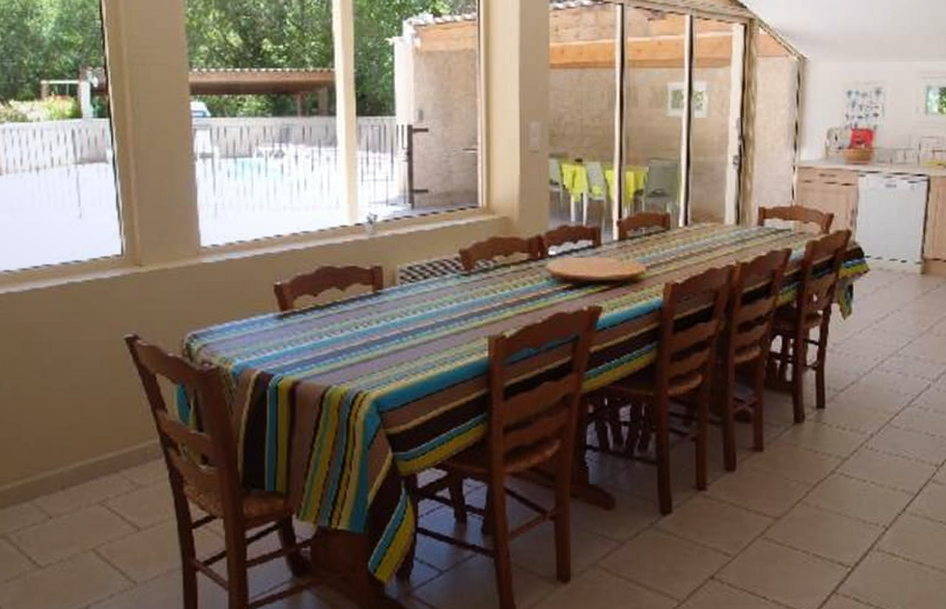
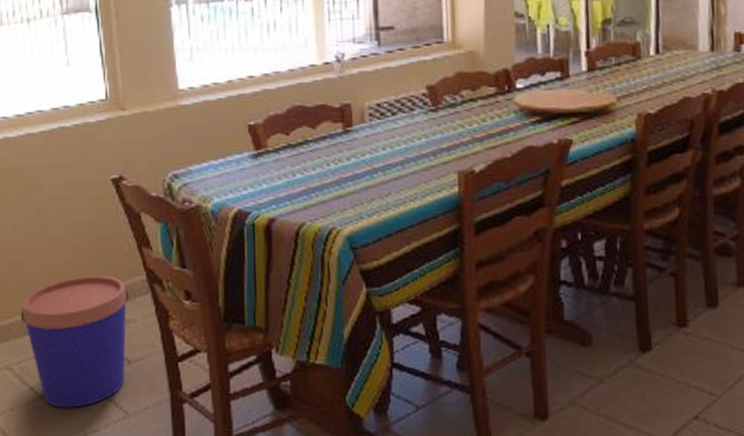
bucket: none [19,439,140,578] -> present [20,275,129,408]

